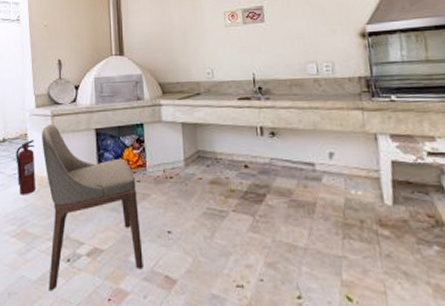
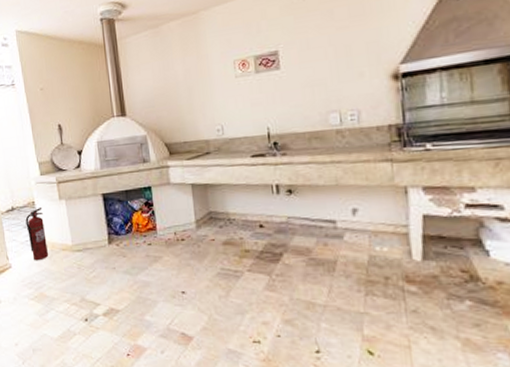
chair: present [42,124,143,291] -> none [49,191,159,348]

